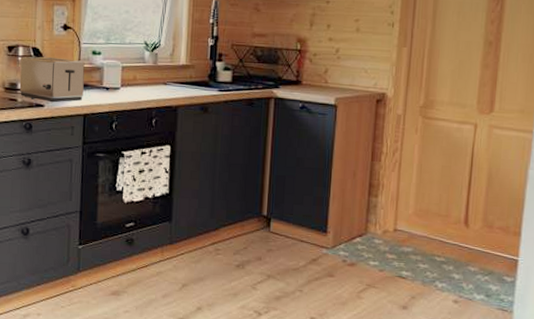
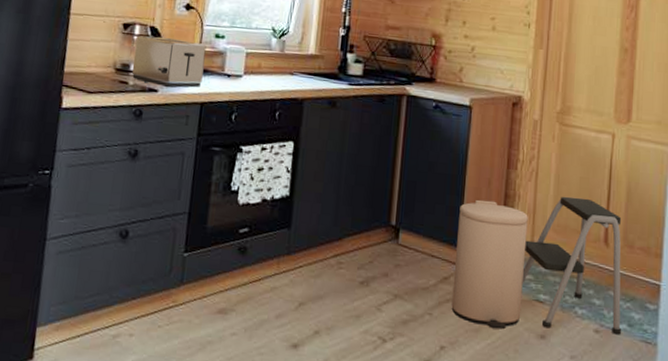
pedal bin: none [320,190,392,302] -> present [451,199,528,330]
step stool: none [385,183,482,304] -> present [522,196,622,335]

